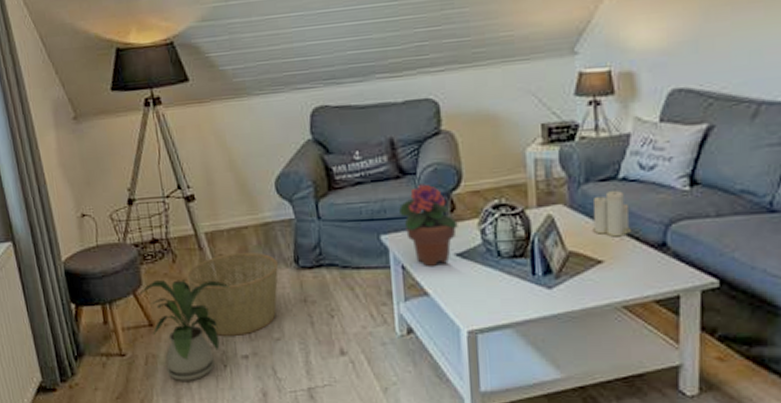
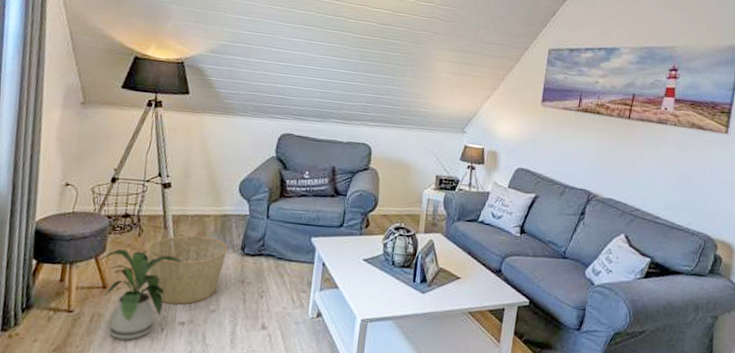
potted flower: present [399,184,458,266] -> none [329,203,369,266]
candle: present [591,188,632,237] -> none [457,227,483,262]

